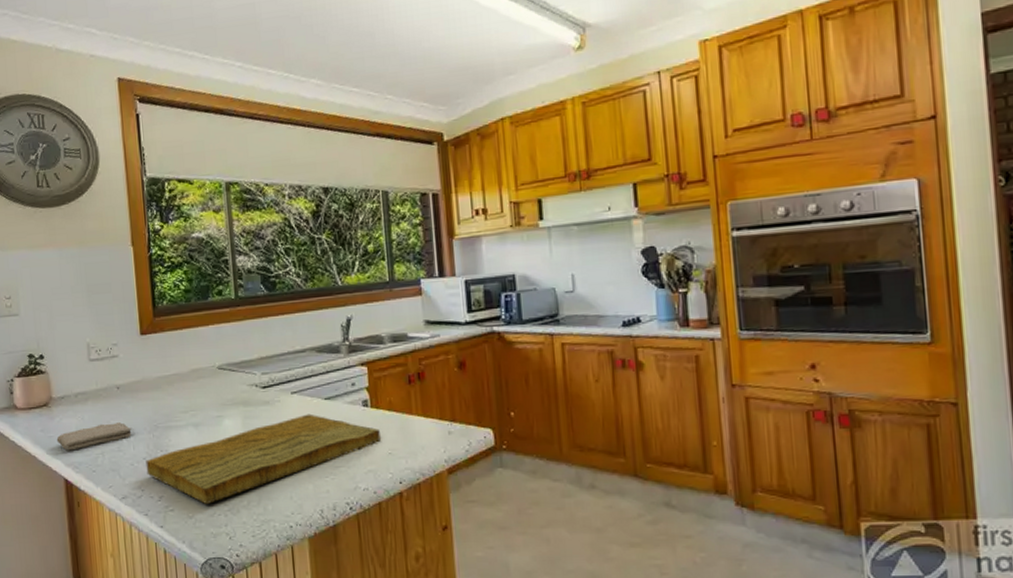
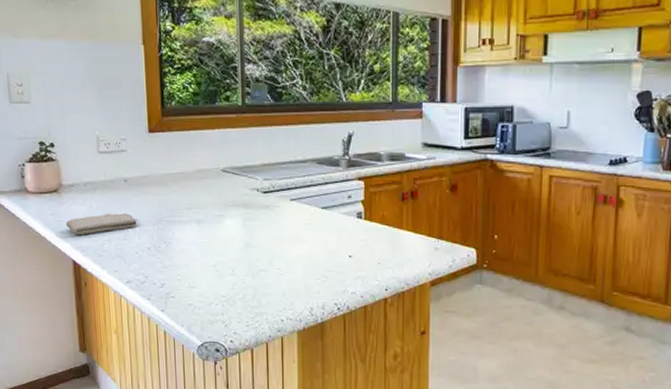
cutting board: present [146,413,381,505] -> none [150,220,371,295]

